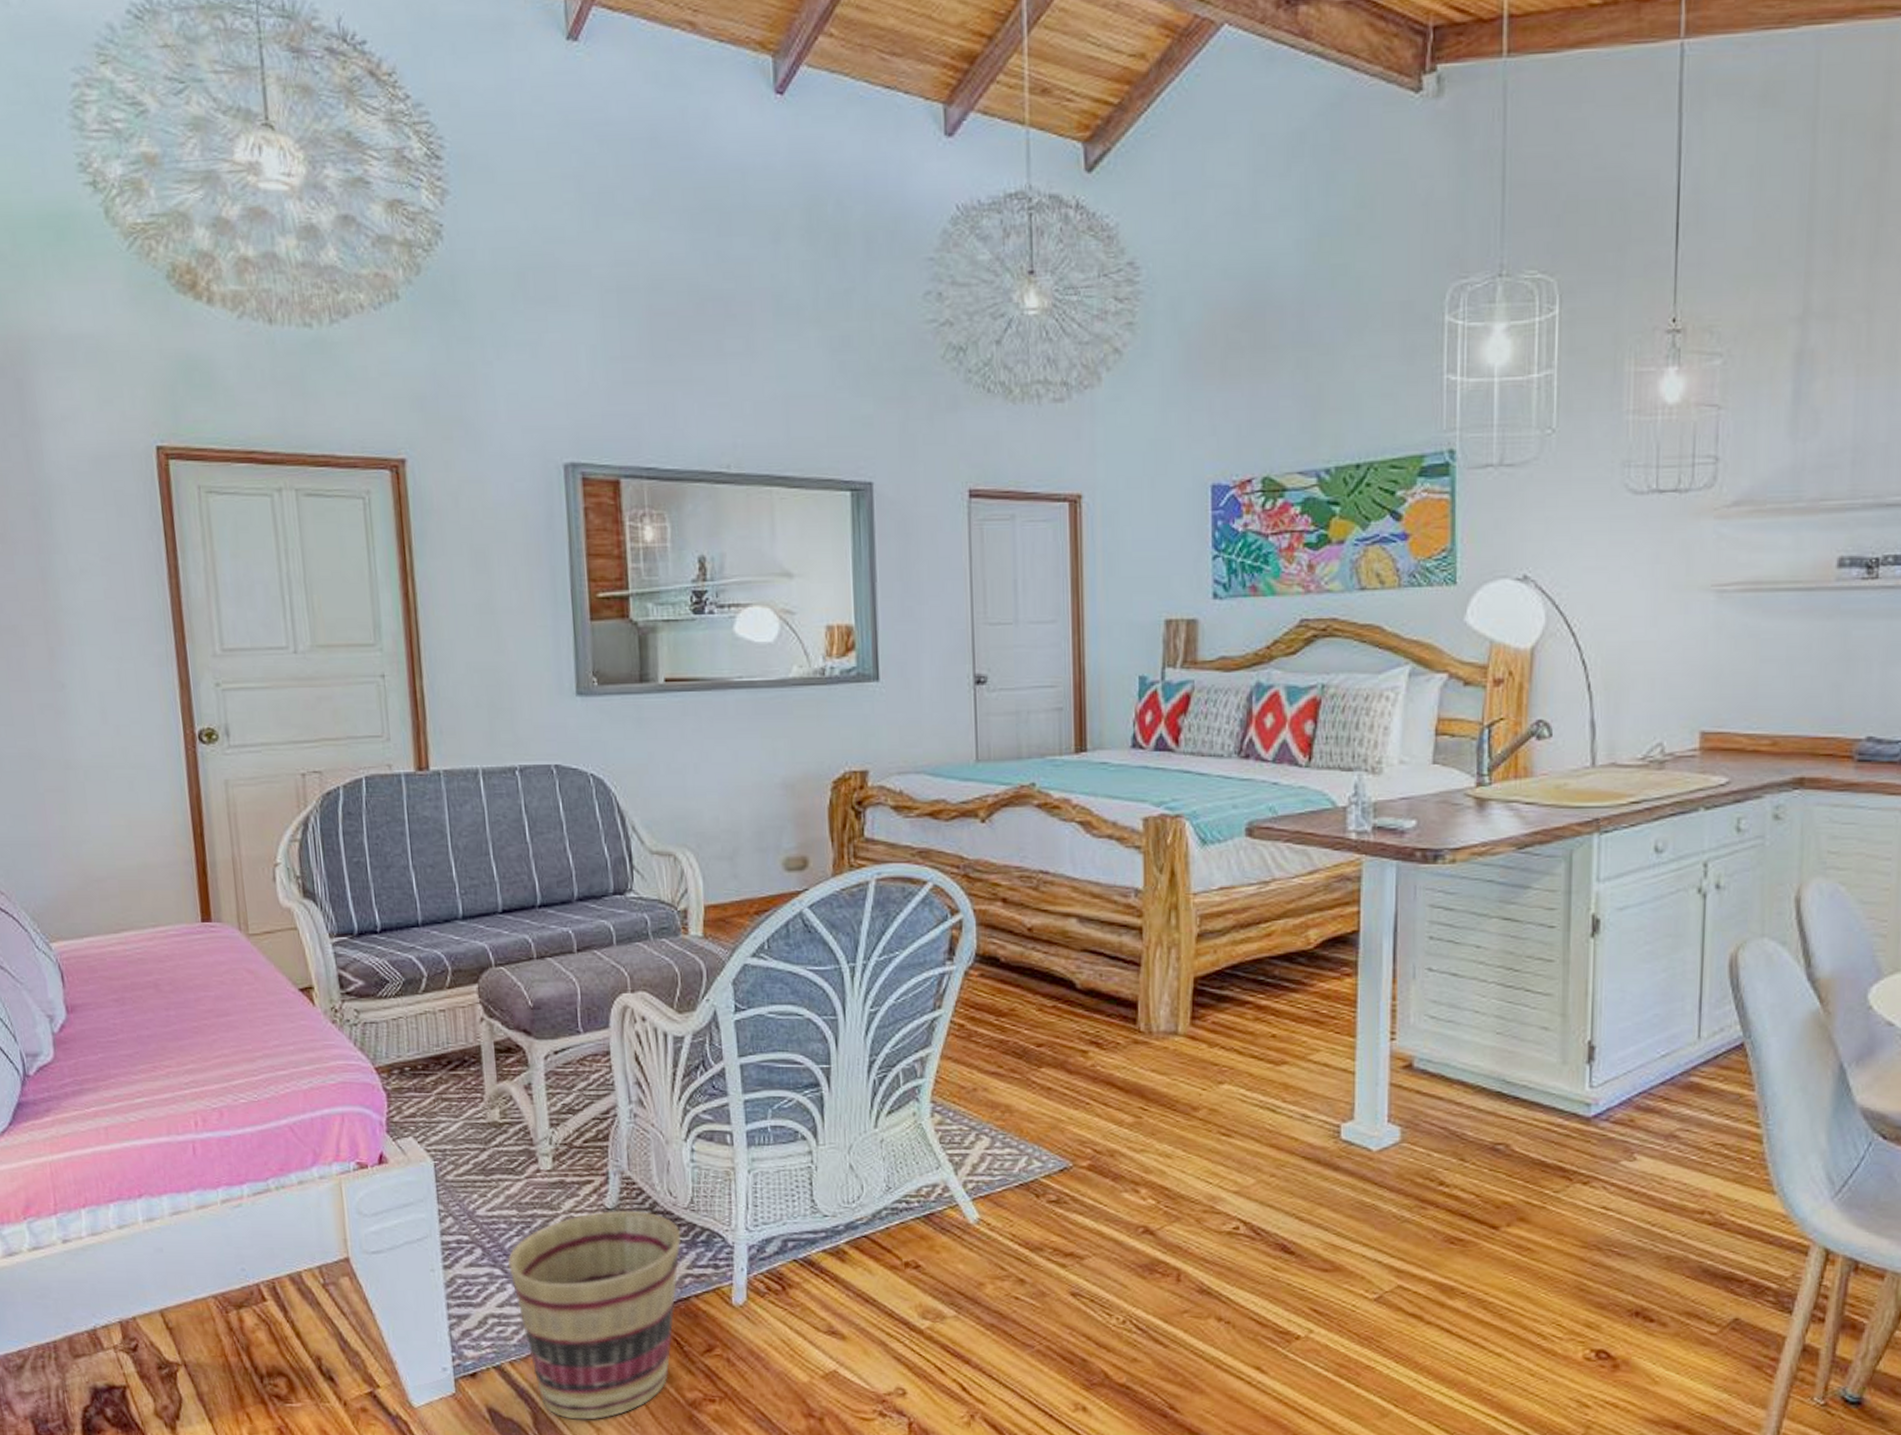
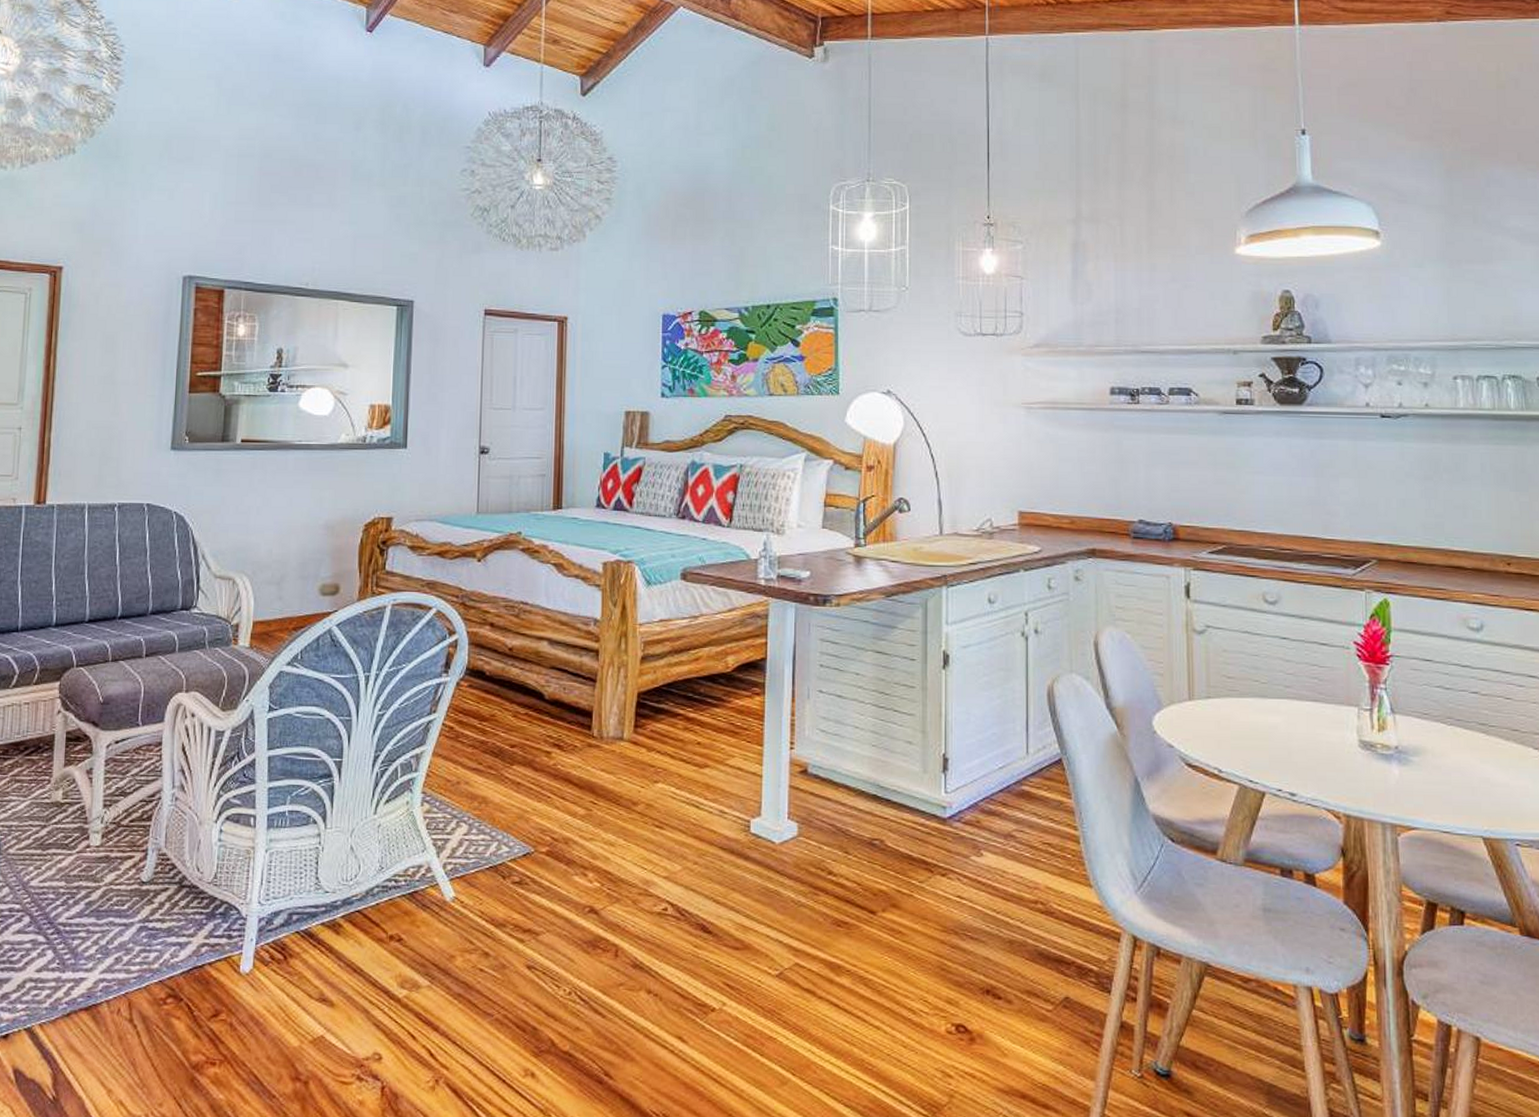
basket: present [507,1210,681,1420] -> none [50,883,202,1082]

